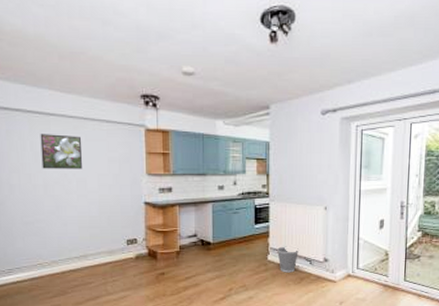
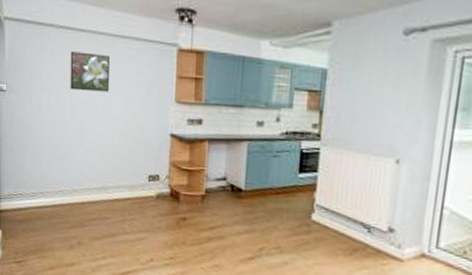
wastebasket: present [277,246,298,273] -> none [324,204,354,240]

